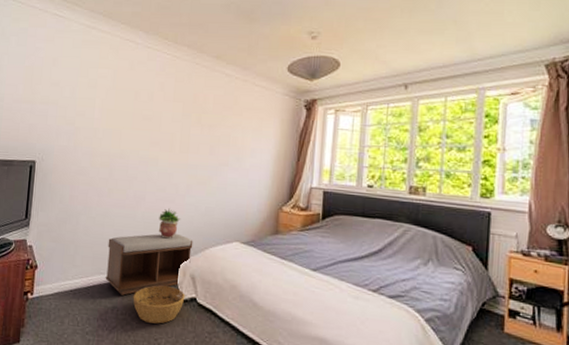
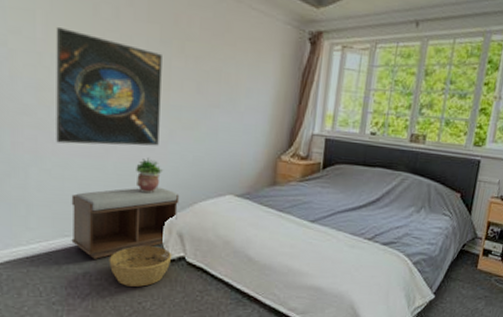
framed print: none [101,110,184,199] -> present [56,27,162,146]

